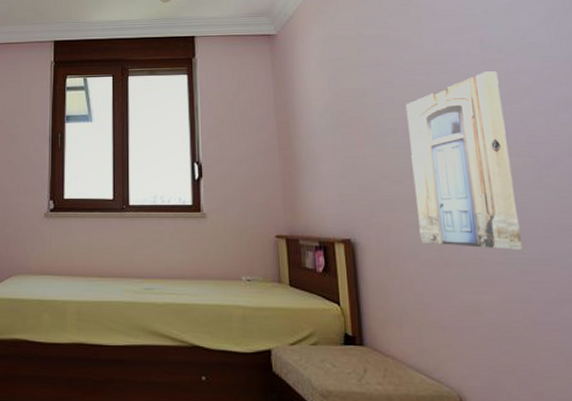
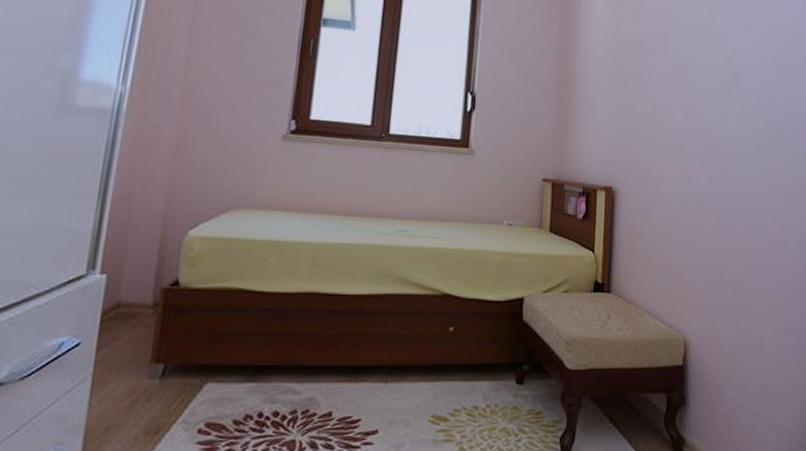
wall art: present [405,71,522,250] -> none [671,36,753,205]

